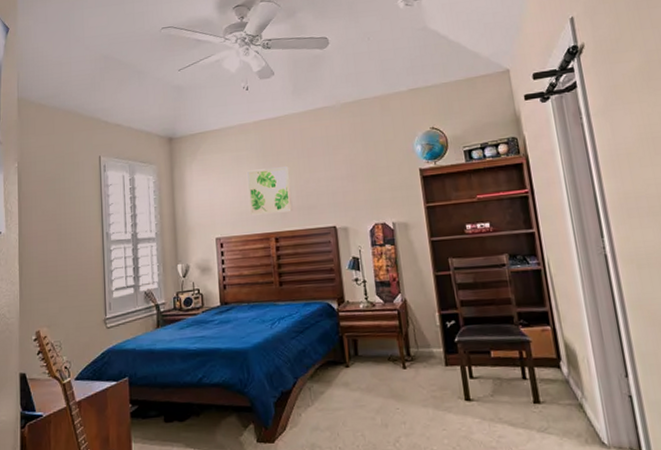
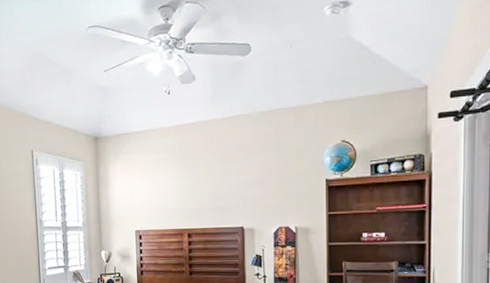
wall art: present [246,166,293,216] -> none [165,170,206,213]

